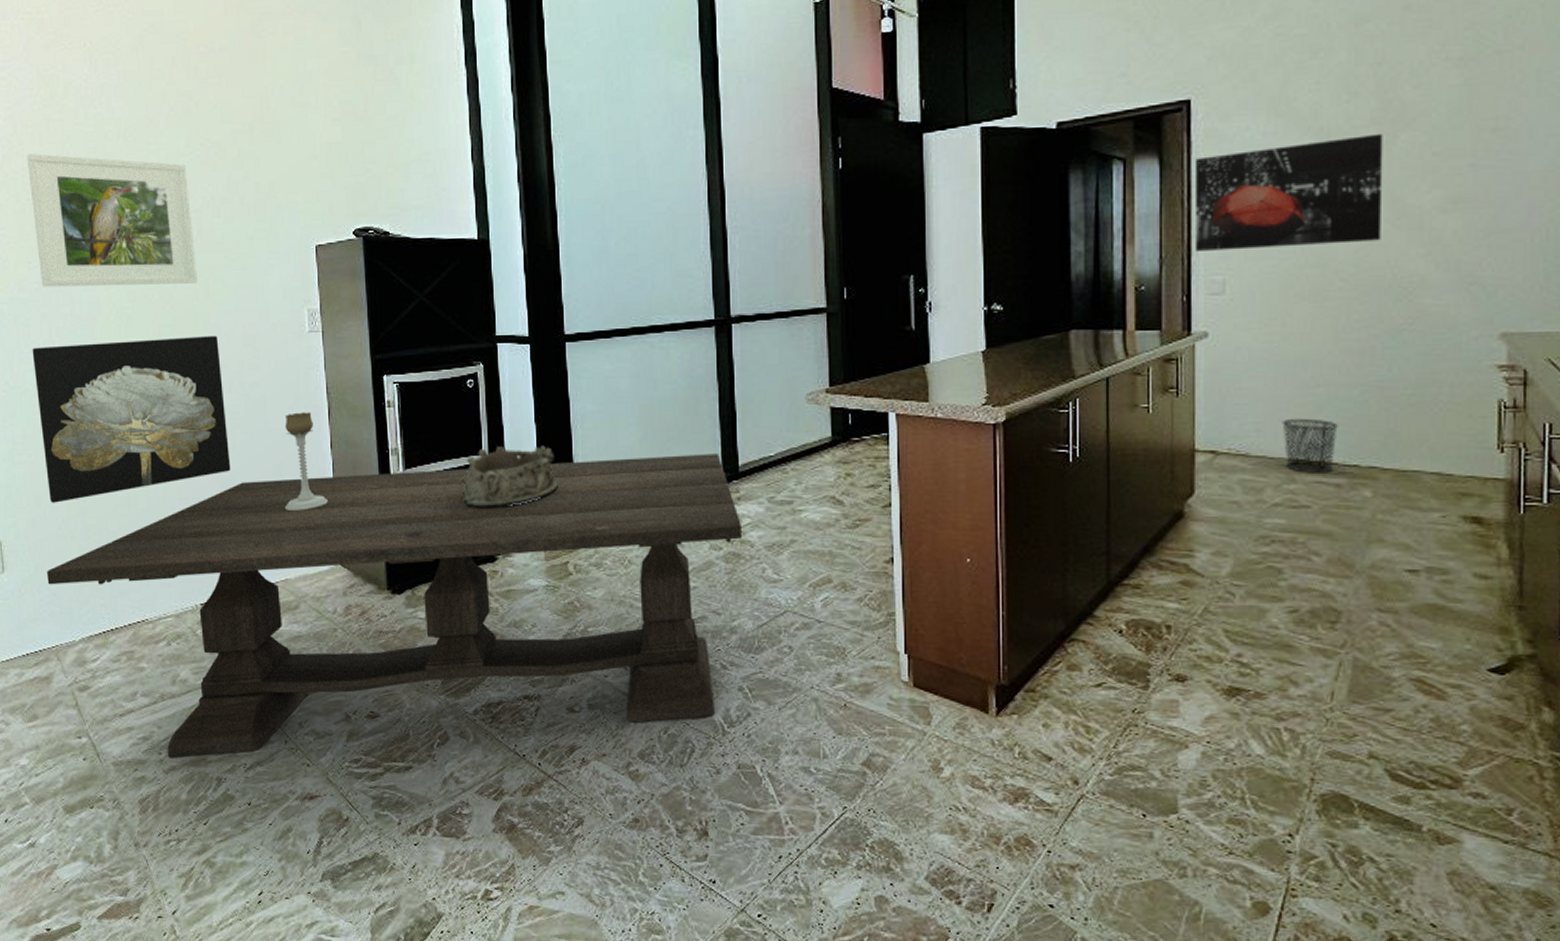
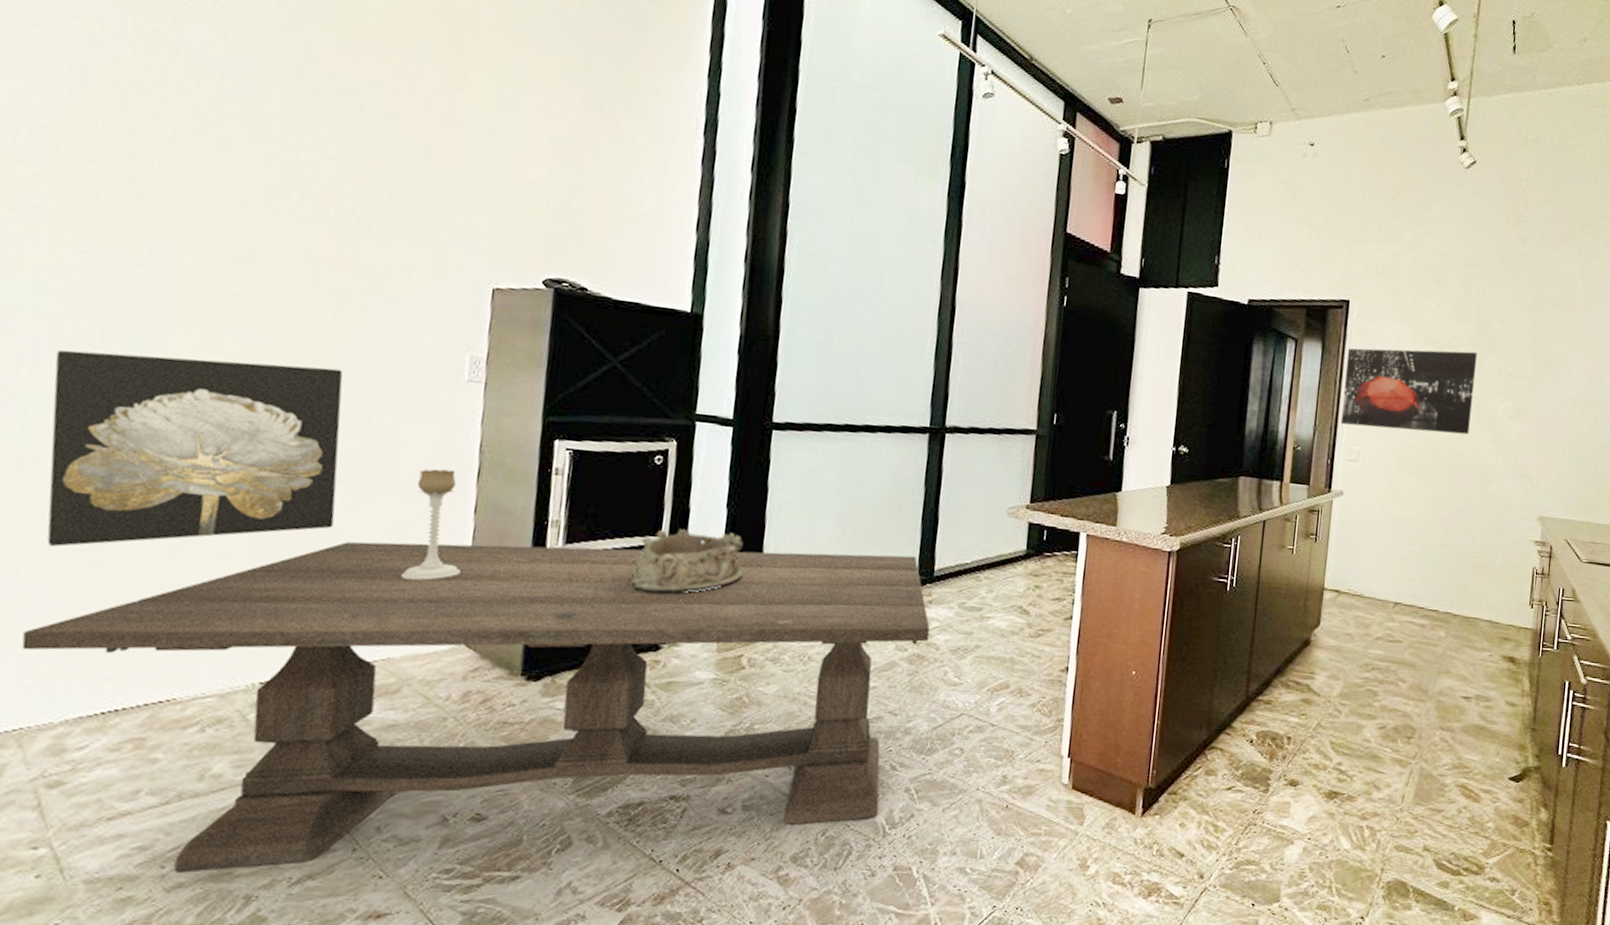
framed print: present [26,154,197,287] -> none [89,115,334,307]
waste bin: present [1282,418,1338,473] -> none [1388,568,1427,615]

